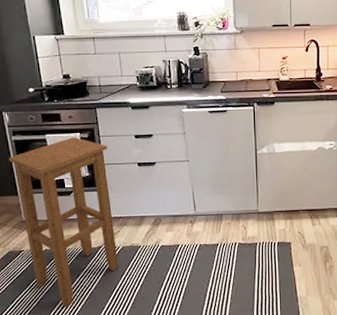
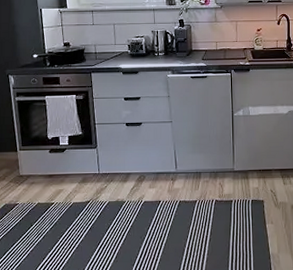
stool: present [8,137,118,308] -> none [10,98,104,260]

